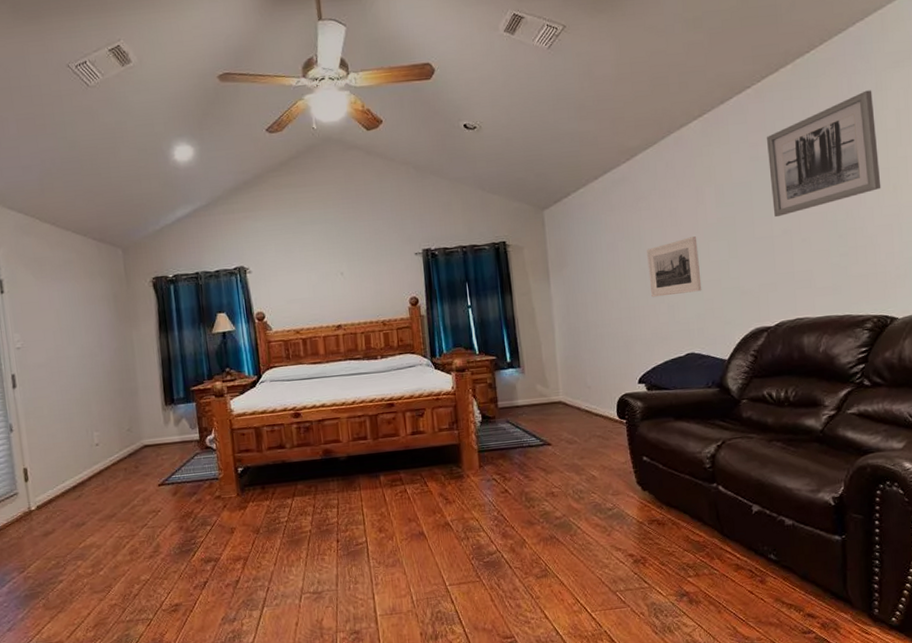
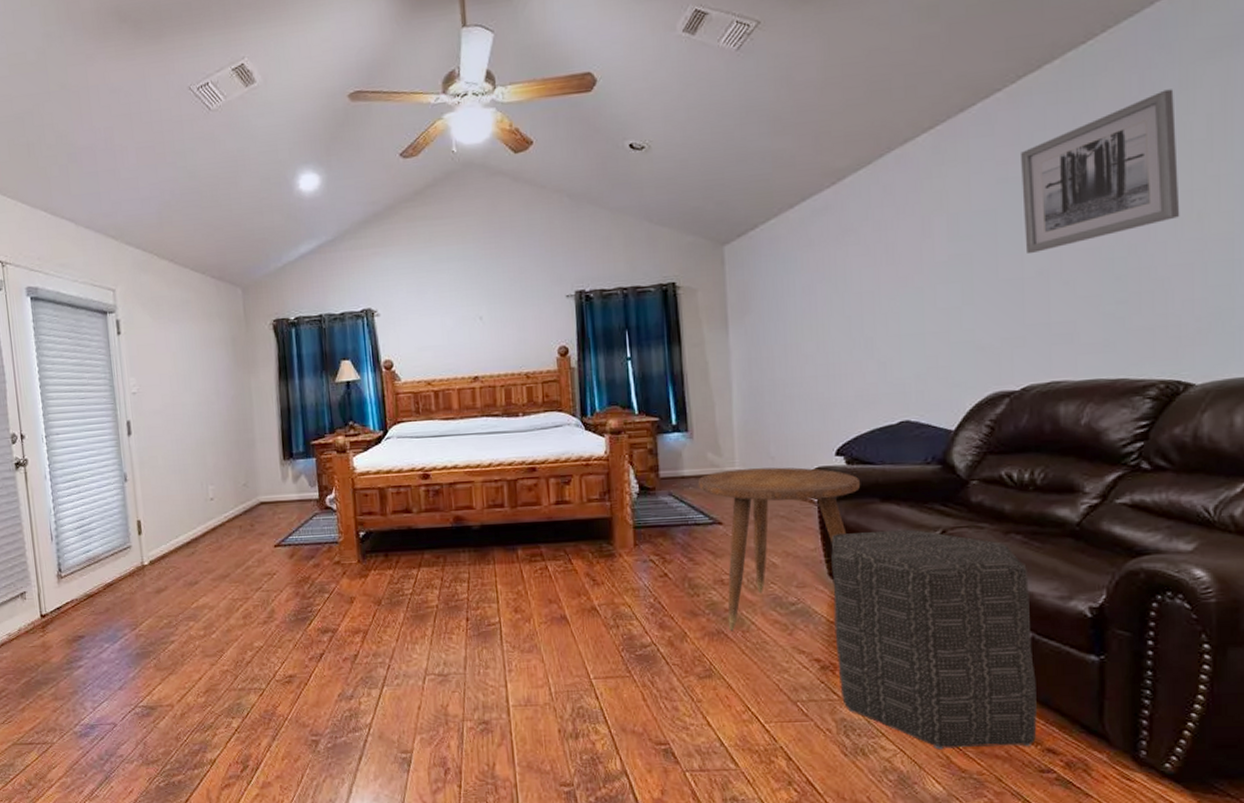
side table: none [530,394,659,536] -> present [698,467,861,632]
ottoman: none [637,441,799,622] -> present [831,529,1037,750]
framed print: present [647,236,702,298] -> none [853,278,924,352]

